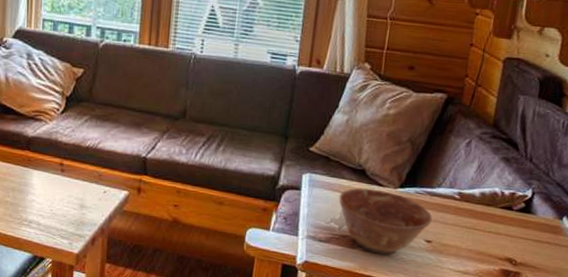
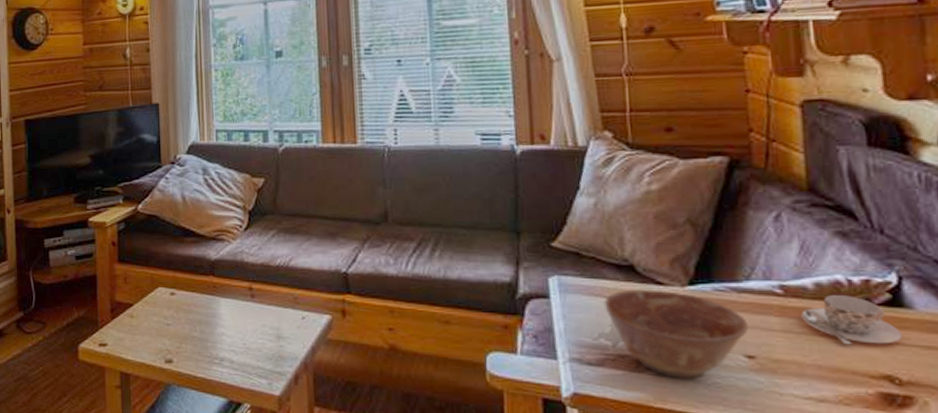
teacup: none [467,202,525,238] -> present [801,295,903,345]

